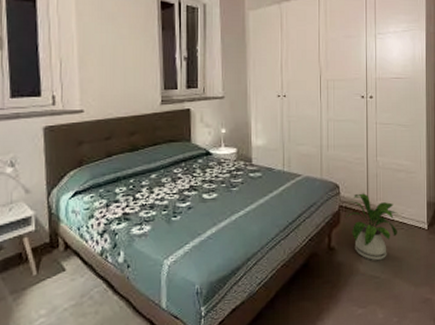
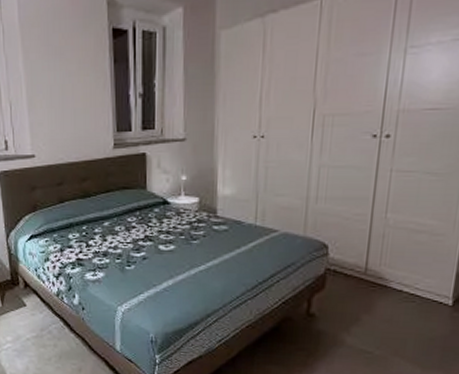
house plant: present [346,193,398,261] -> none [333,256,410,335]

